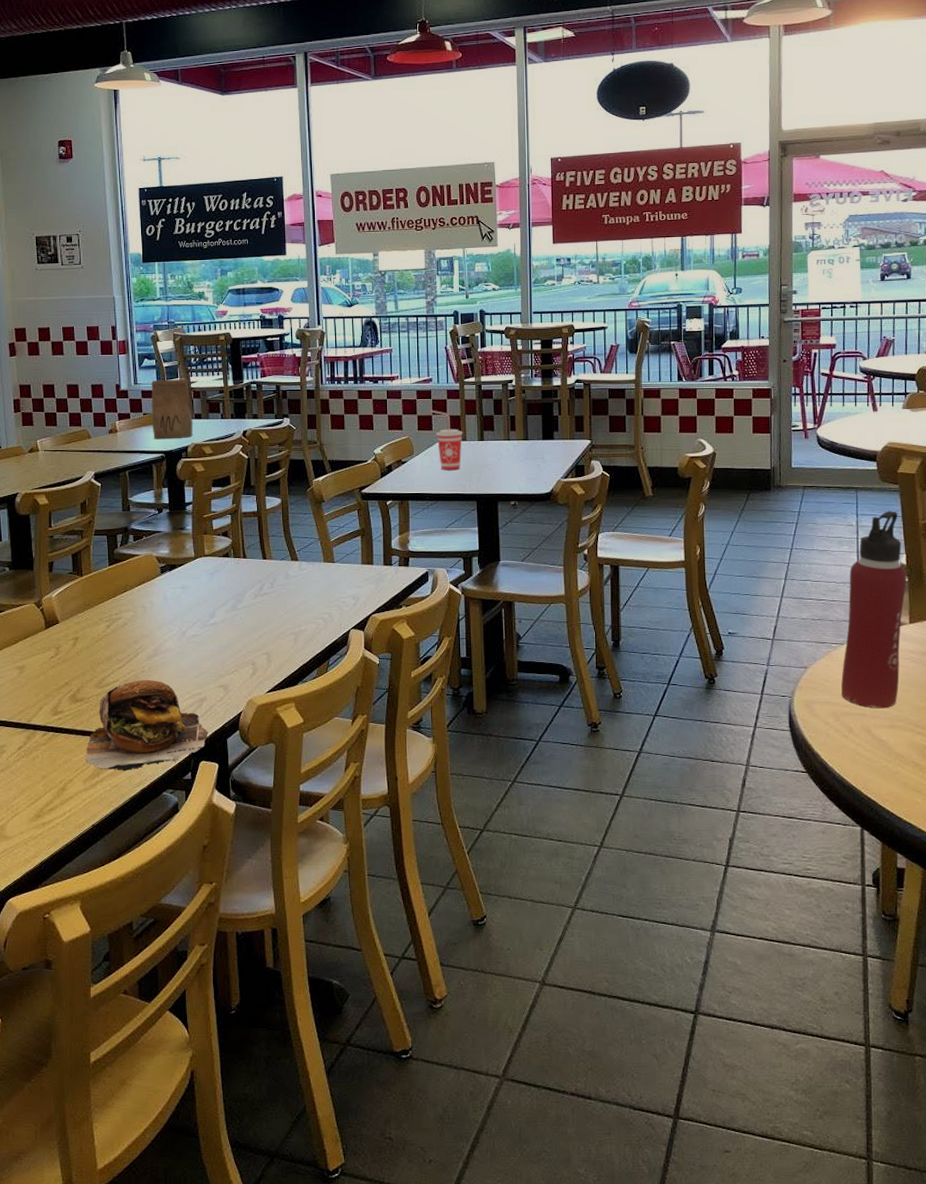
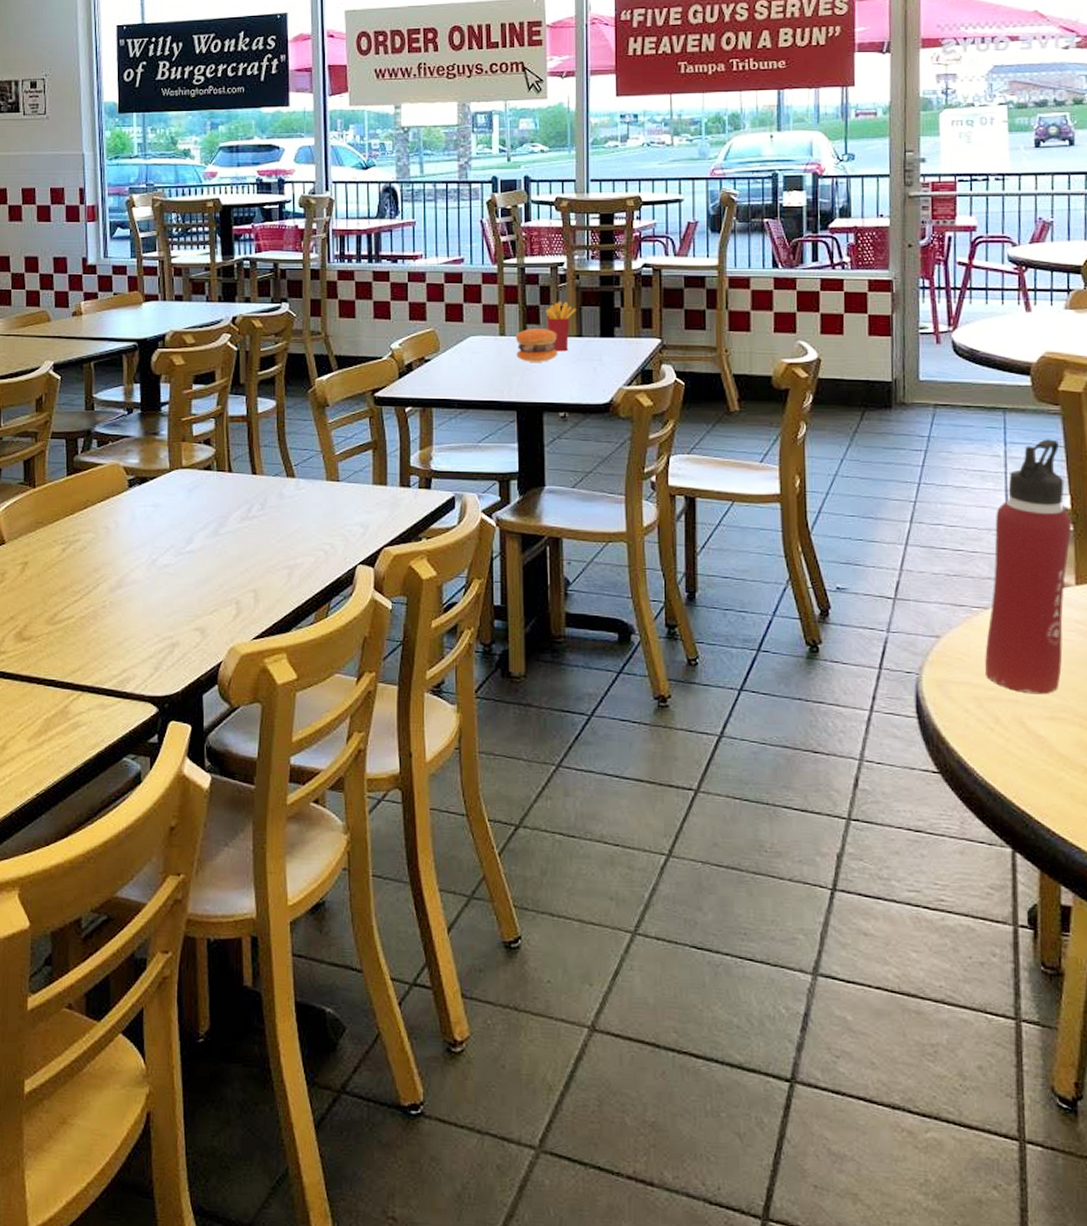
burger: present [85,679,208,770] -> none [31,616,180,728]
paper bag: present [151,379,193,440] -> none [123,253,172,325]
beverage cup: present [430,410,463,471] -> none [461,296,501,372]
burger: none [474,434,509,462] -> present [515,329,558,362]
french fries: none [499,411,523,452] -> present [546,301,577,352]

